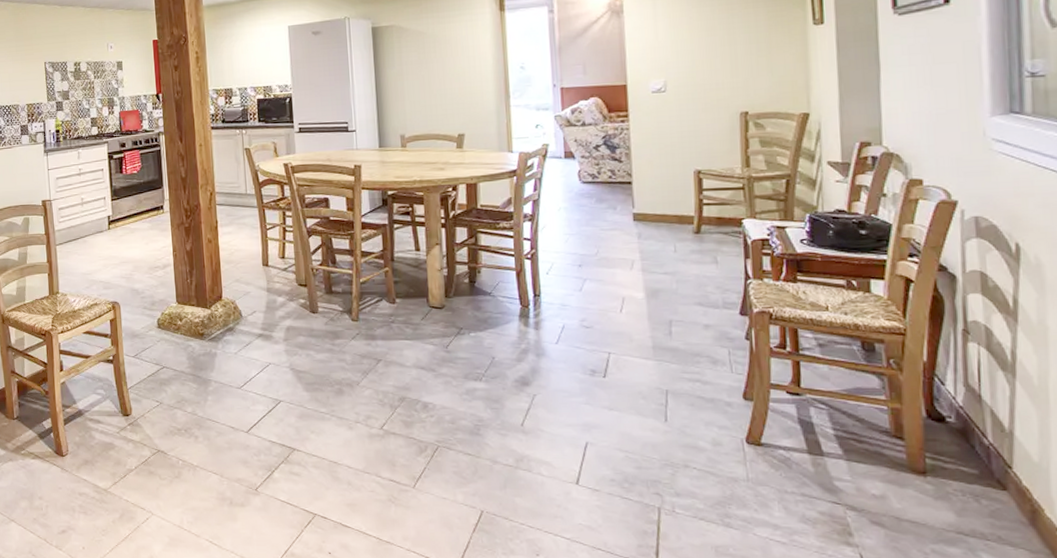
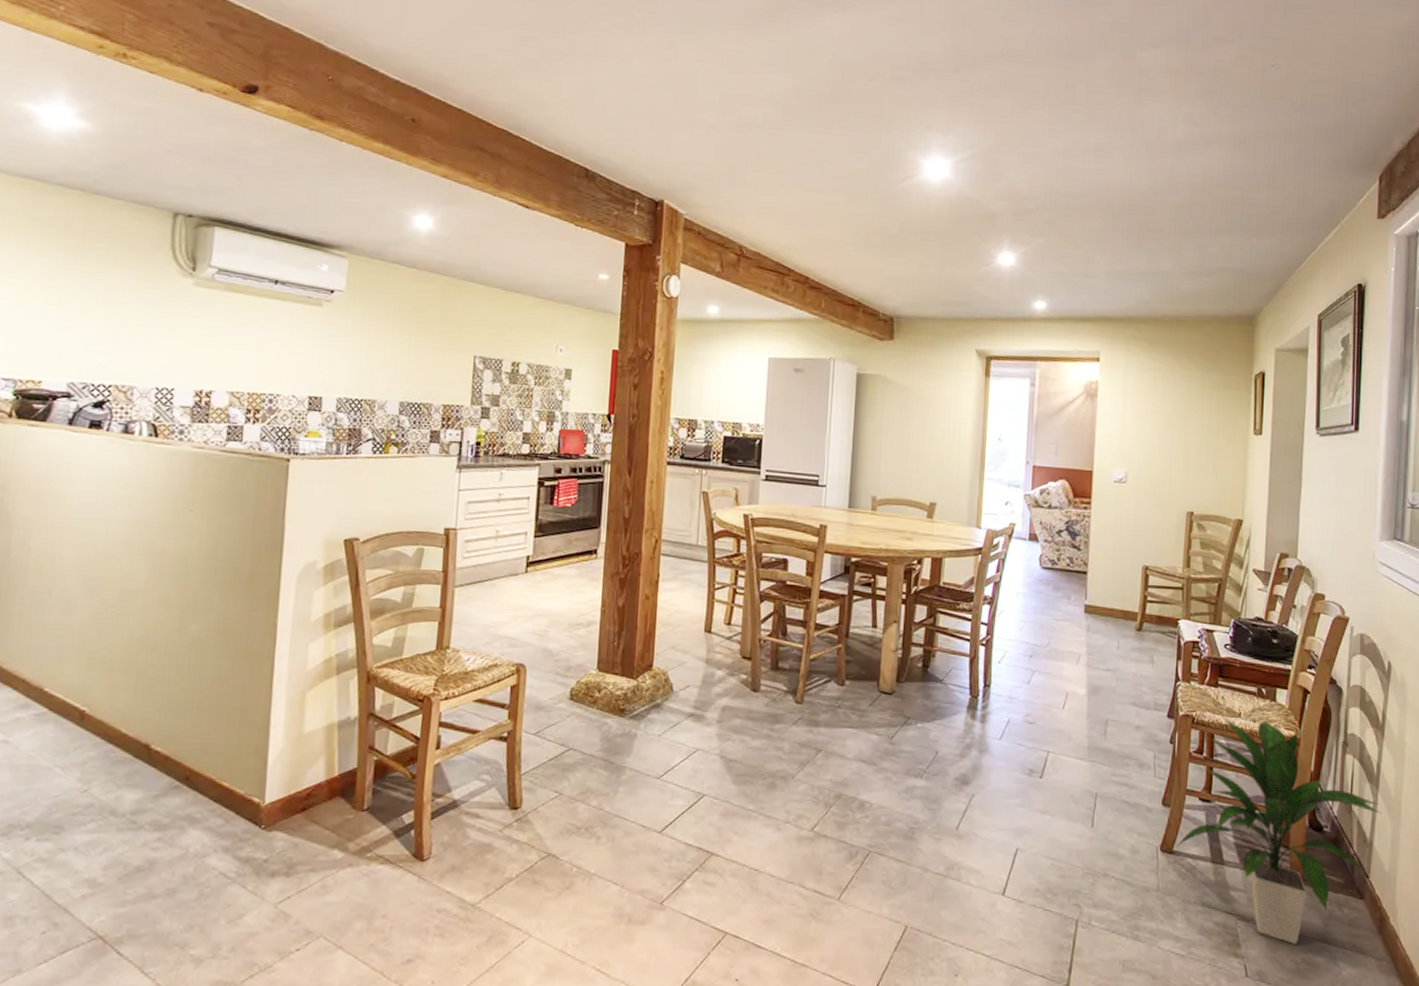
indoor plant: none [764,312,1023,535] -> present [1176,717,1382,944]

